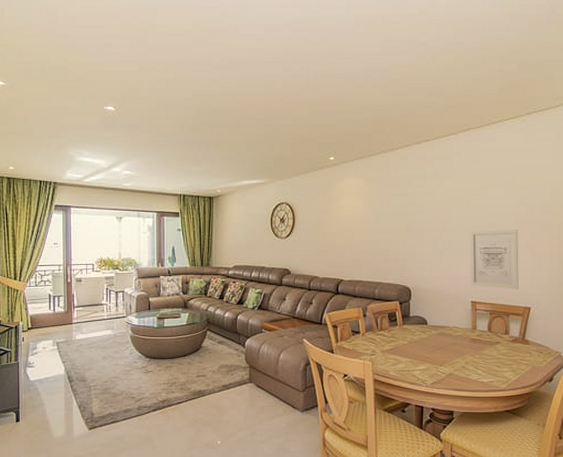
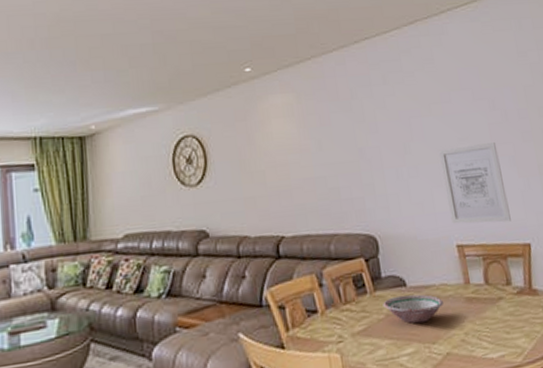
bowl: none [408,330,453,351] -> present [382,294,443,324]

